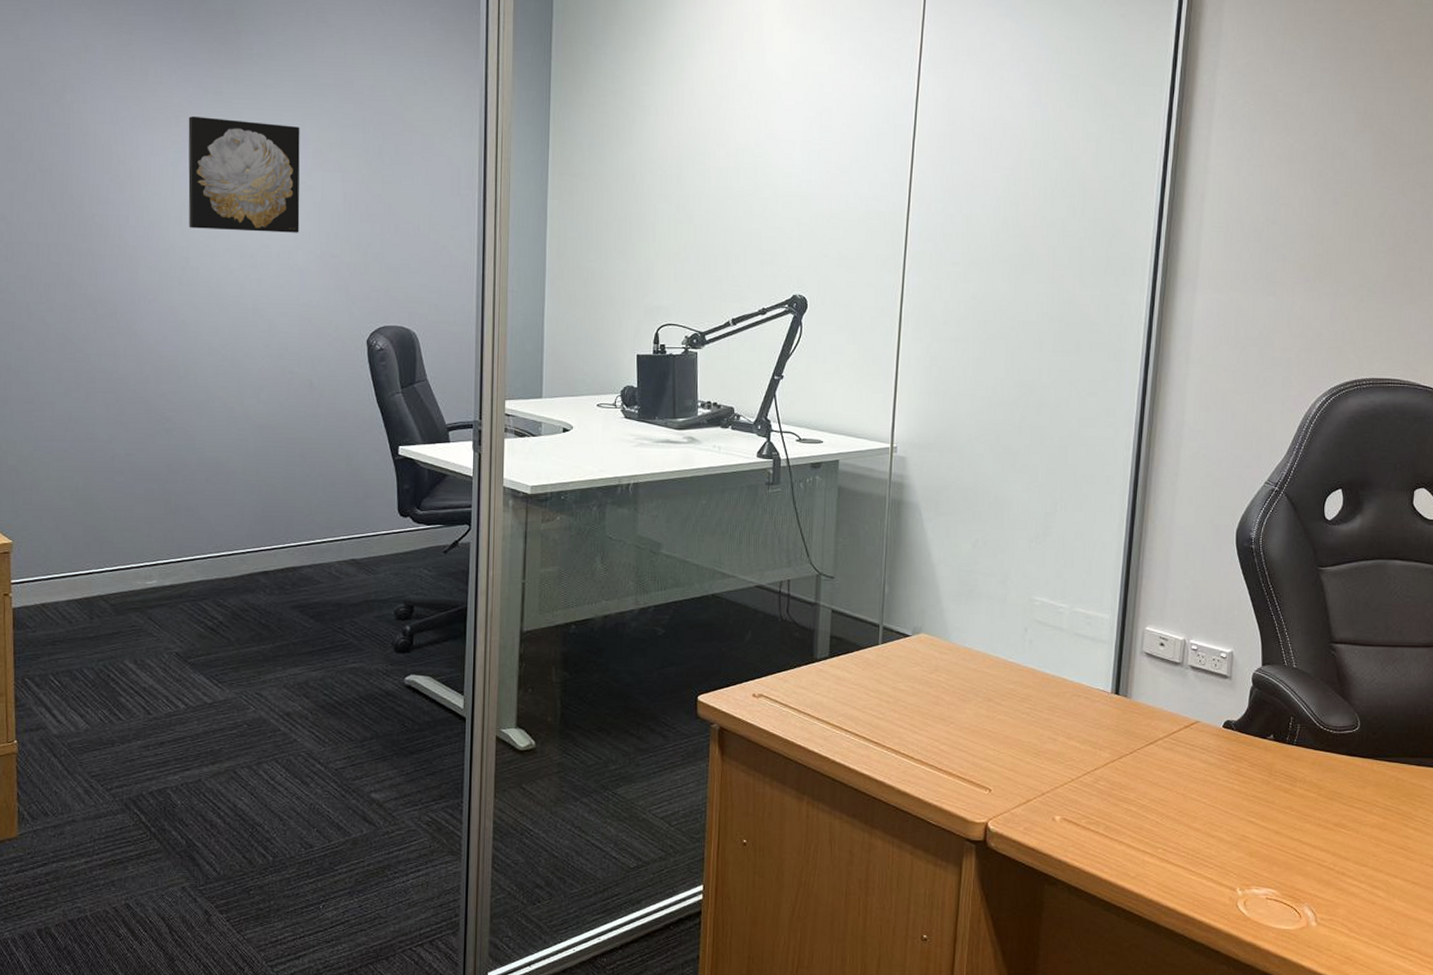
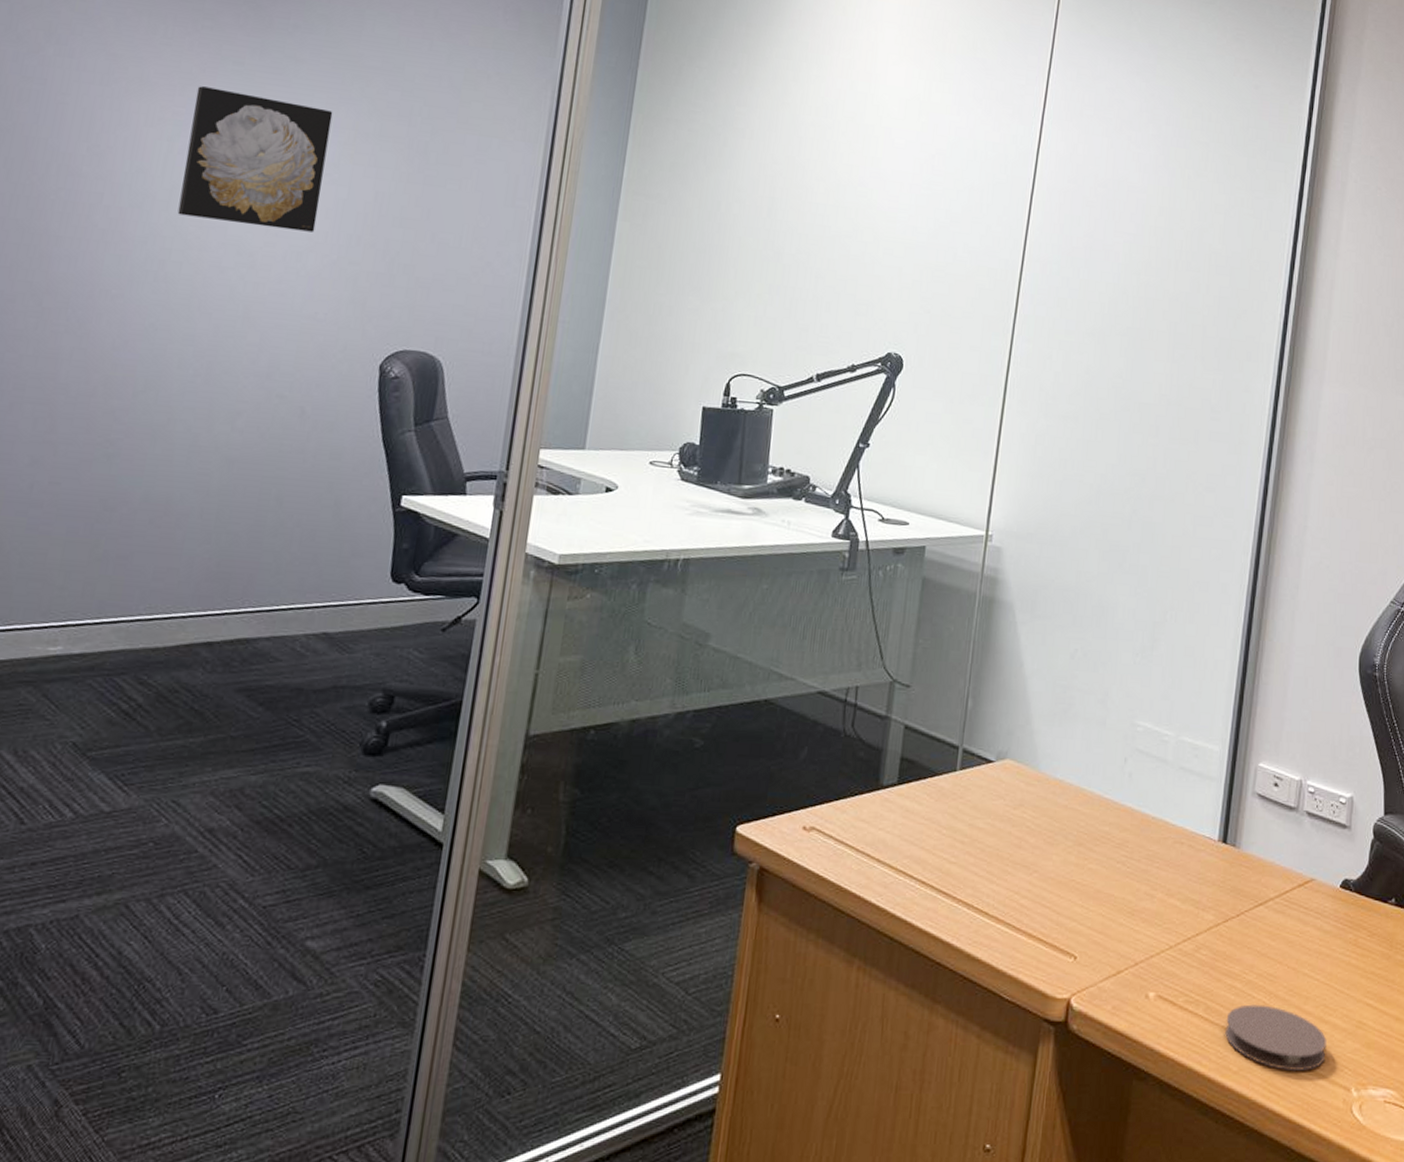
coaster: none [1123,824,1214,876] -> present [1225,1004,1327,1072]

